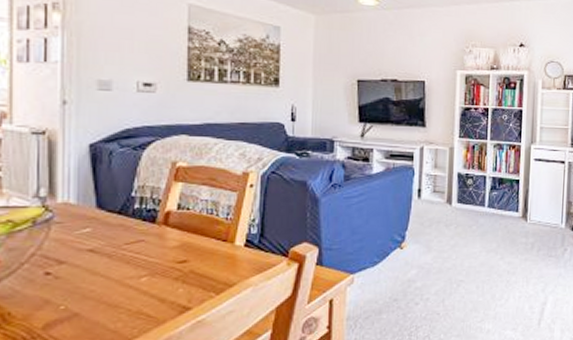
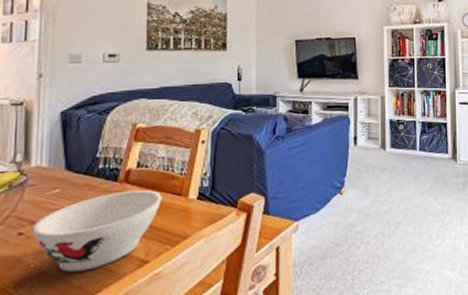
bowl: none [59,233,206,316] -> present [31,189,162,273]

